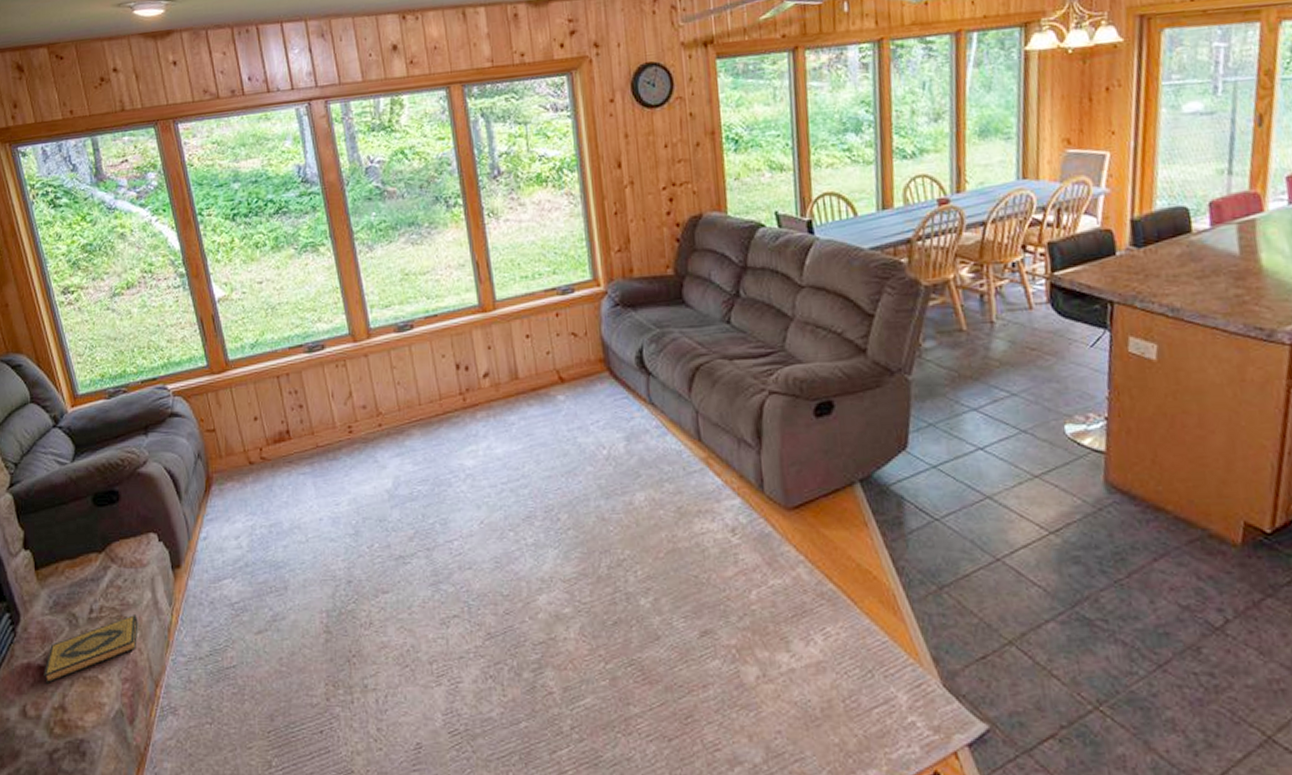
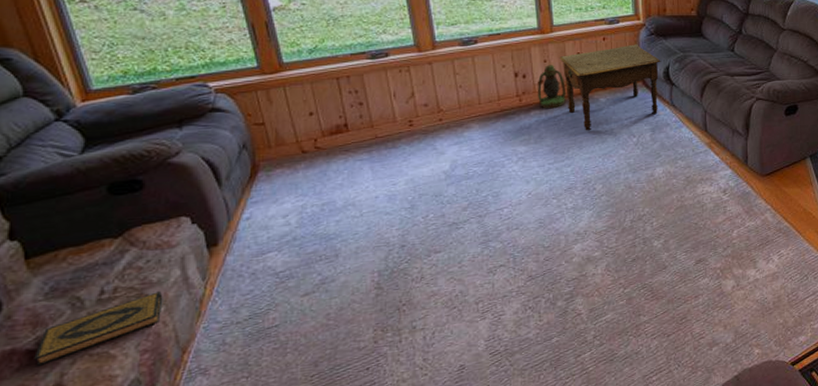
lantern: none [482,352,517,411] -> present [538,65,567,109]
side table: none [505,320,632,440] -> present [559,44,661,131]

